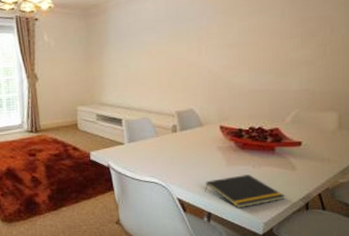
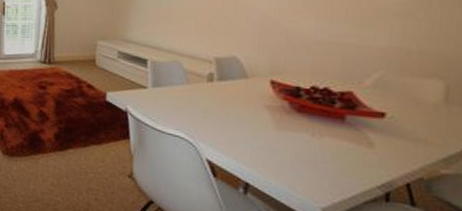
notepad: present [205,174,285,209] -> none [243,143,355,185]

